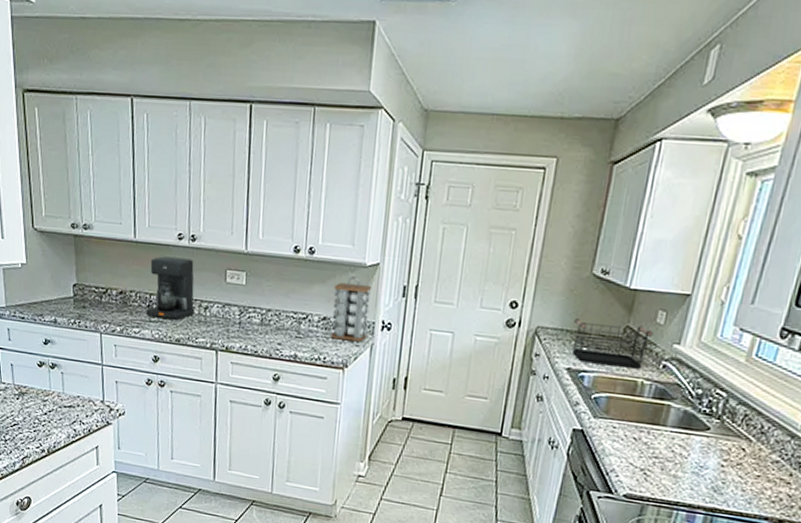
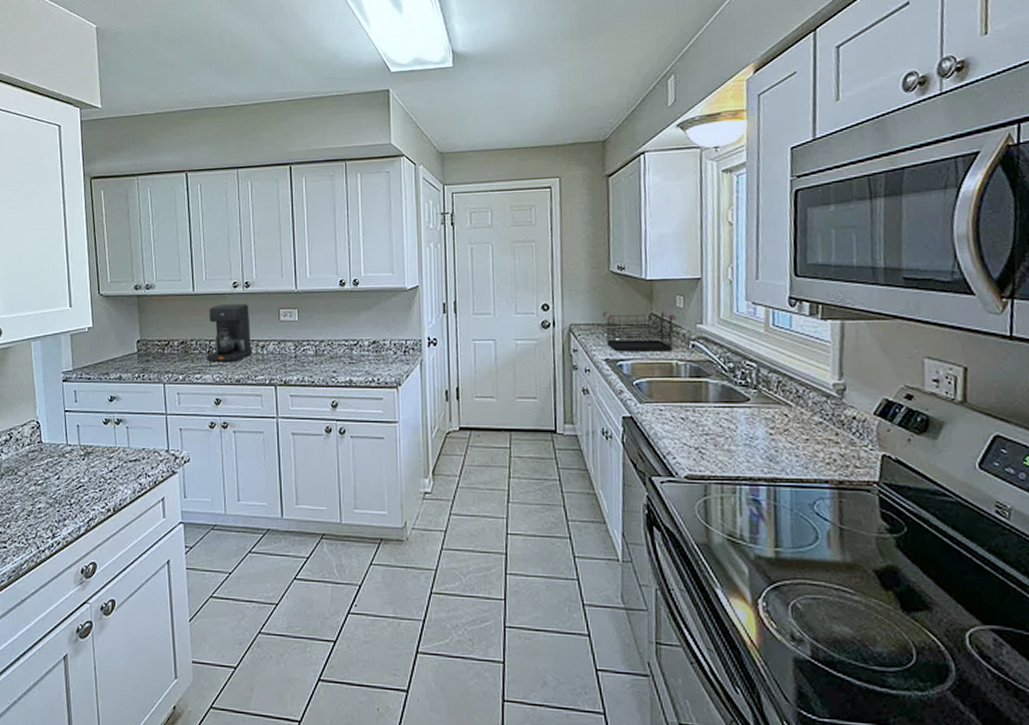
spice rack: present [330,276,371,342] -> none [381,300,416,360]

